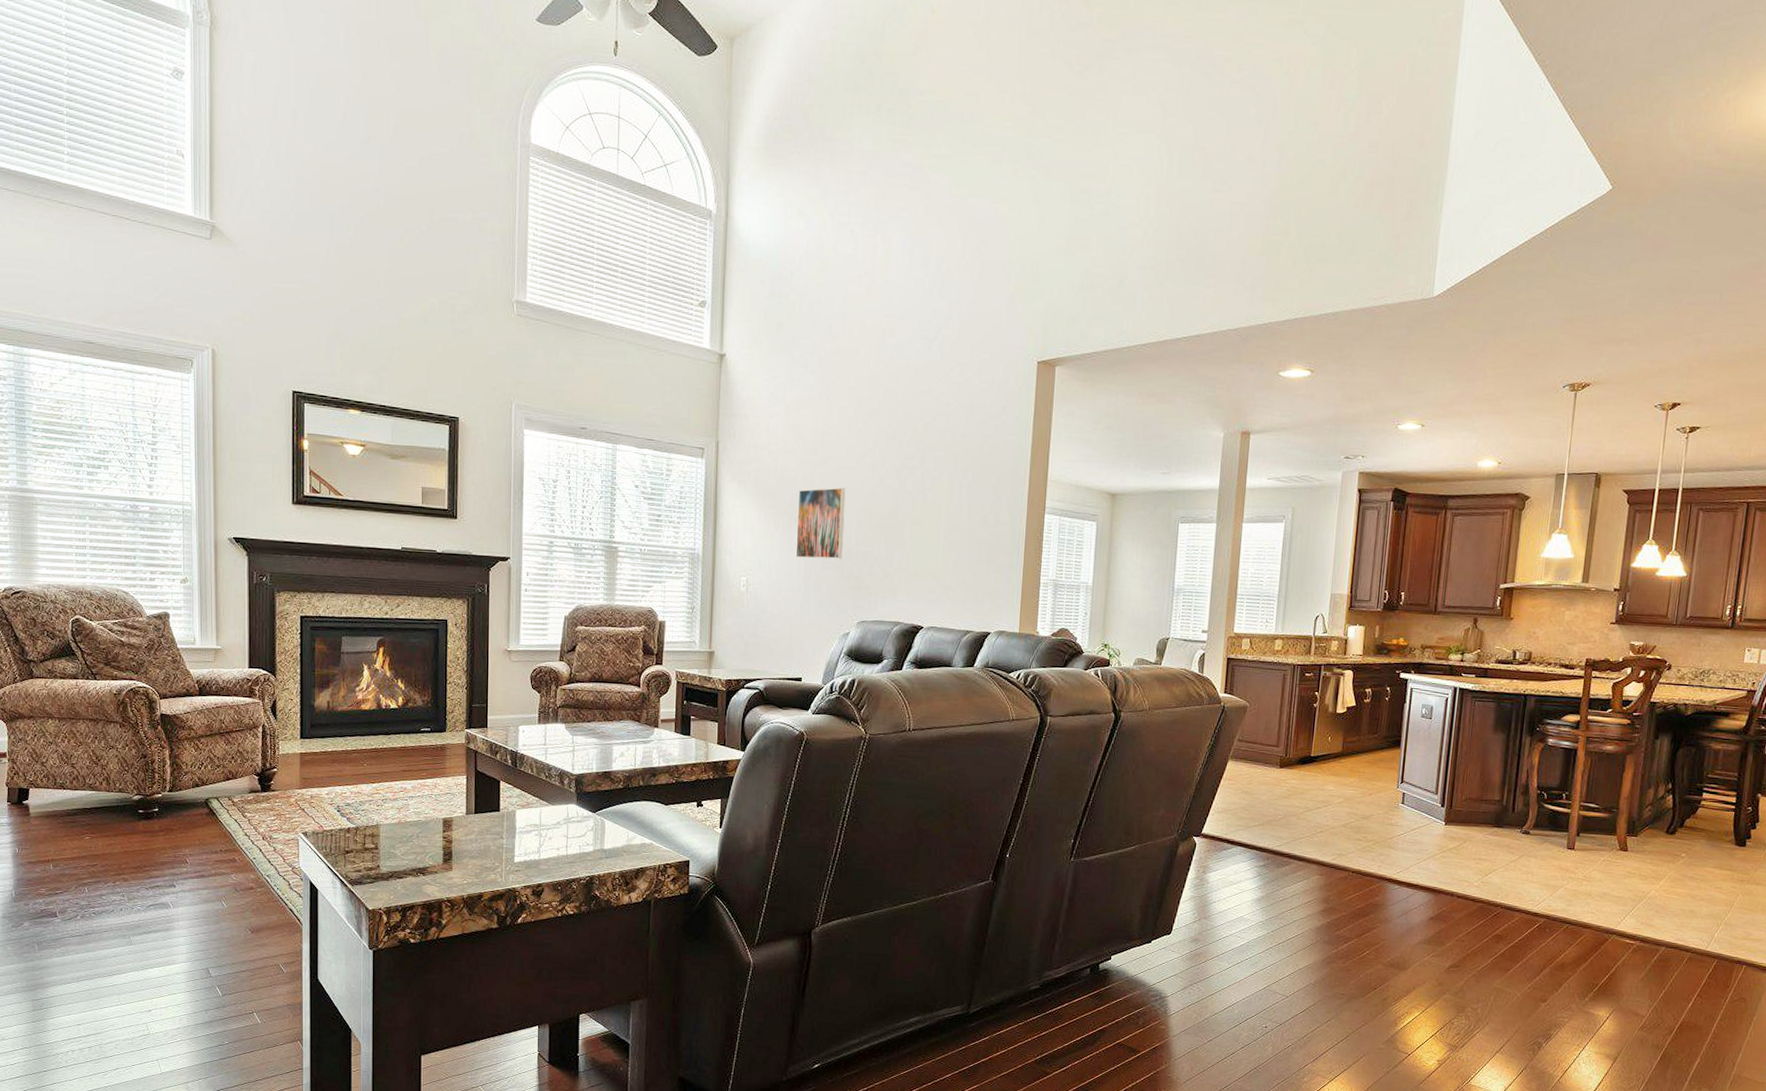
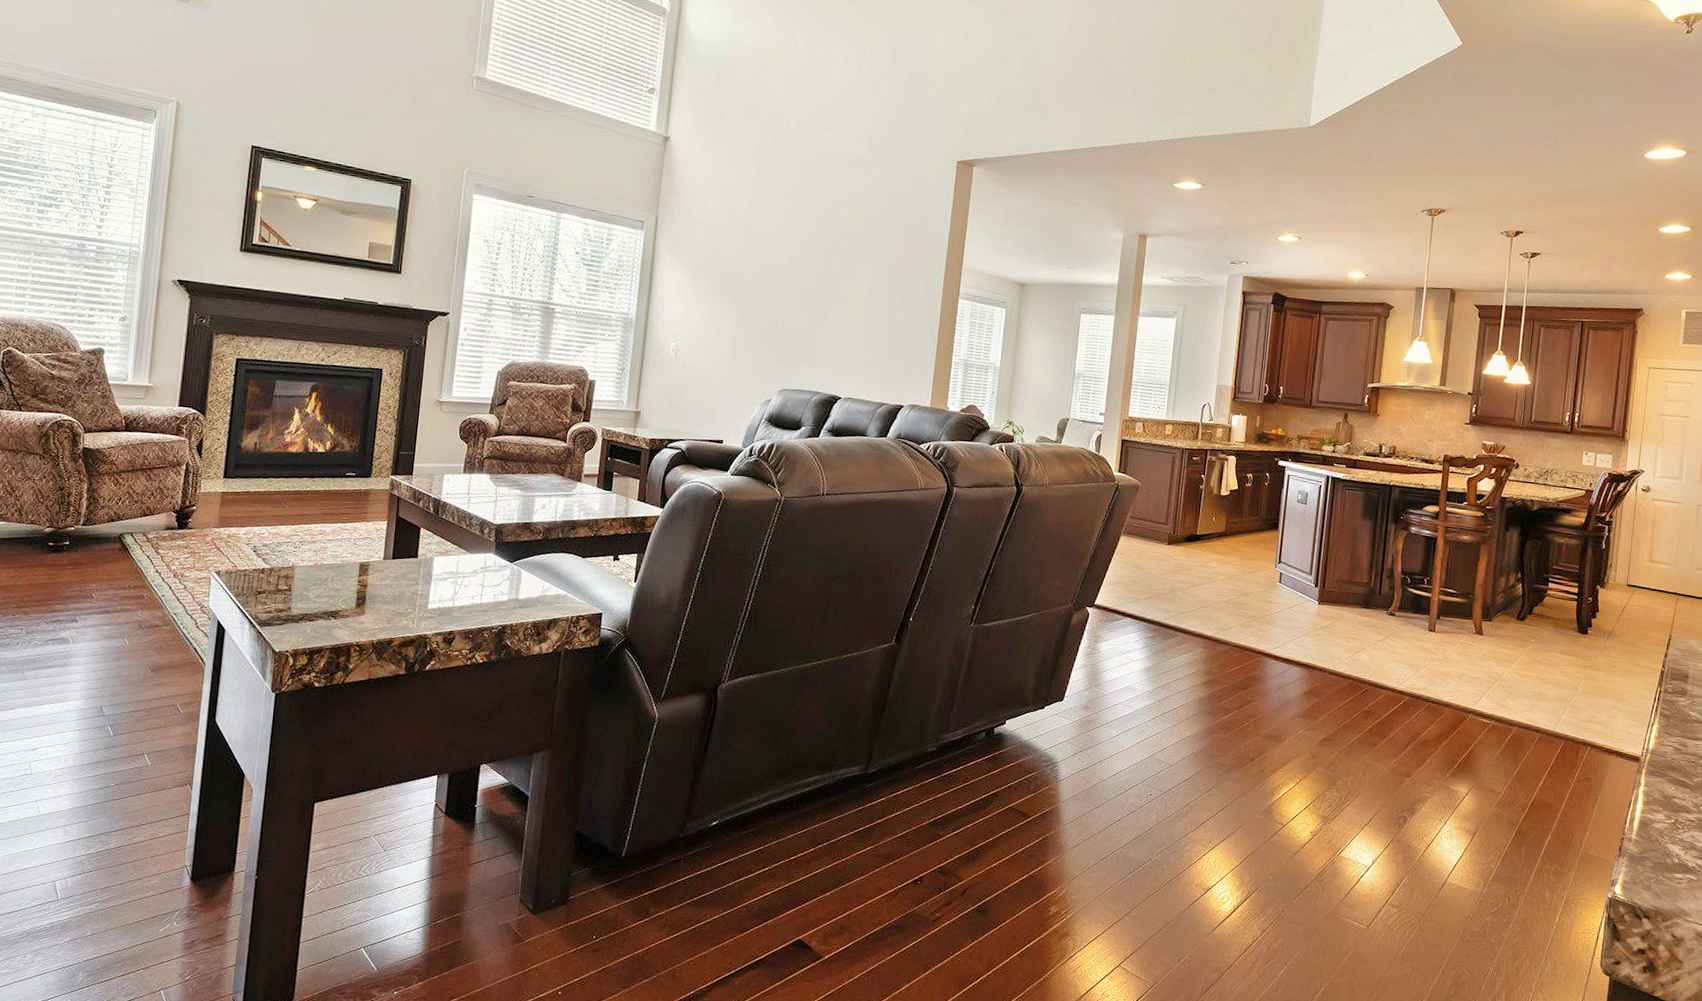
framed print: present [795,487,846,559] -> none [724,264,775,330]

